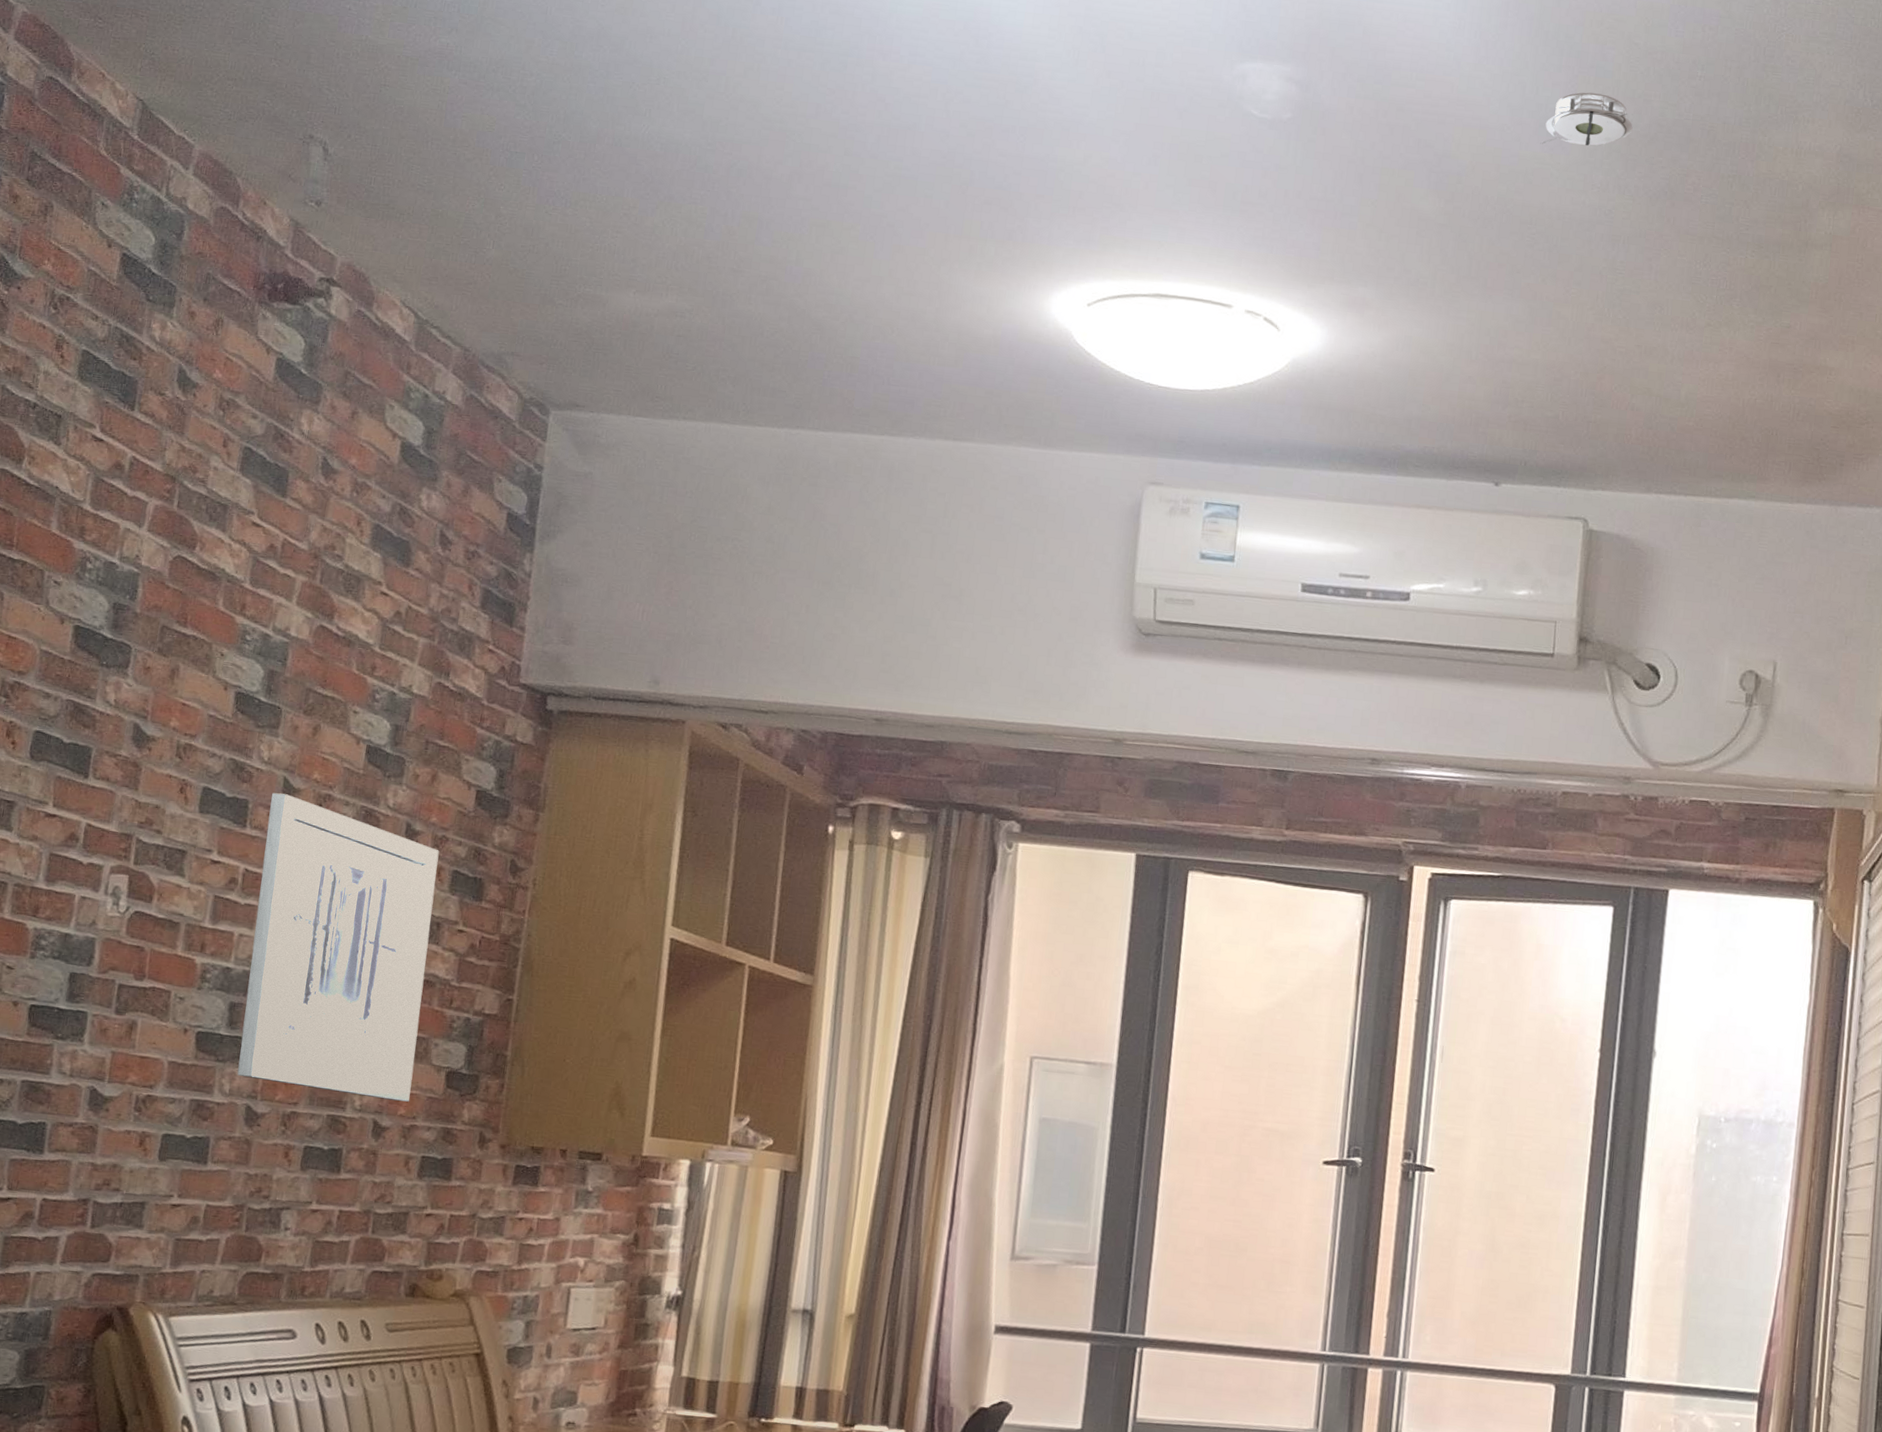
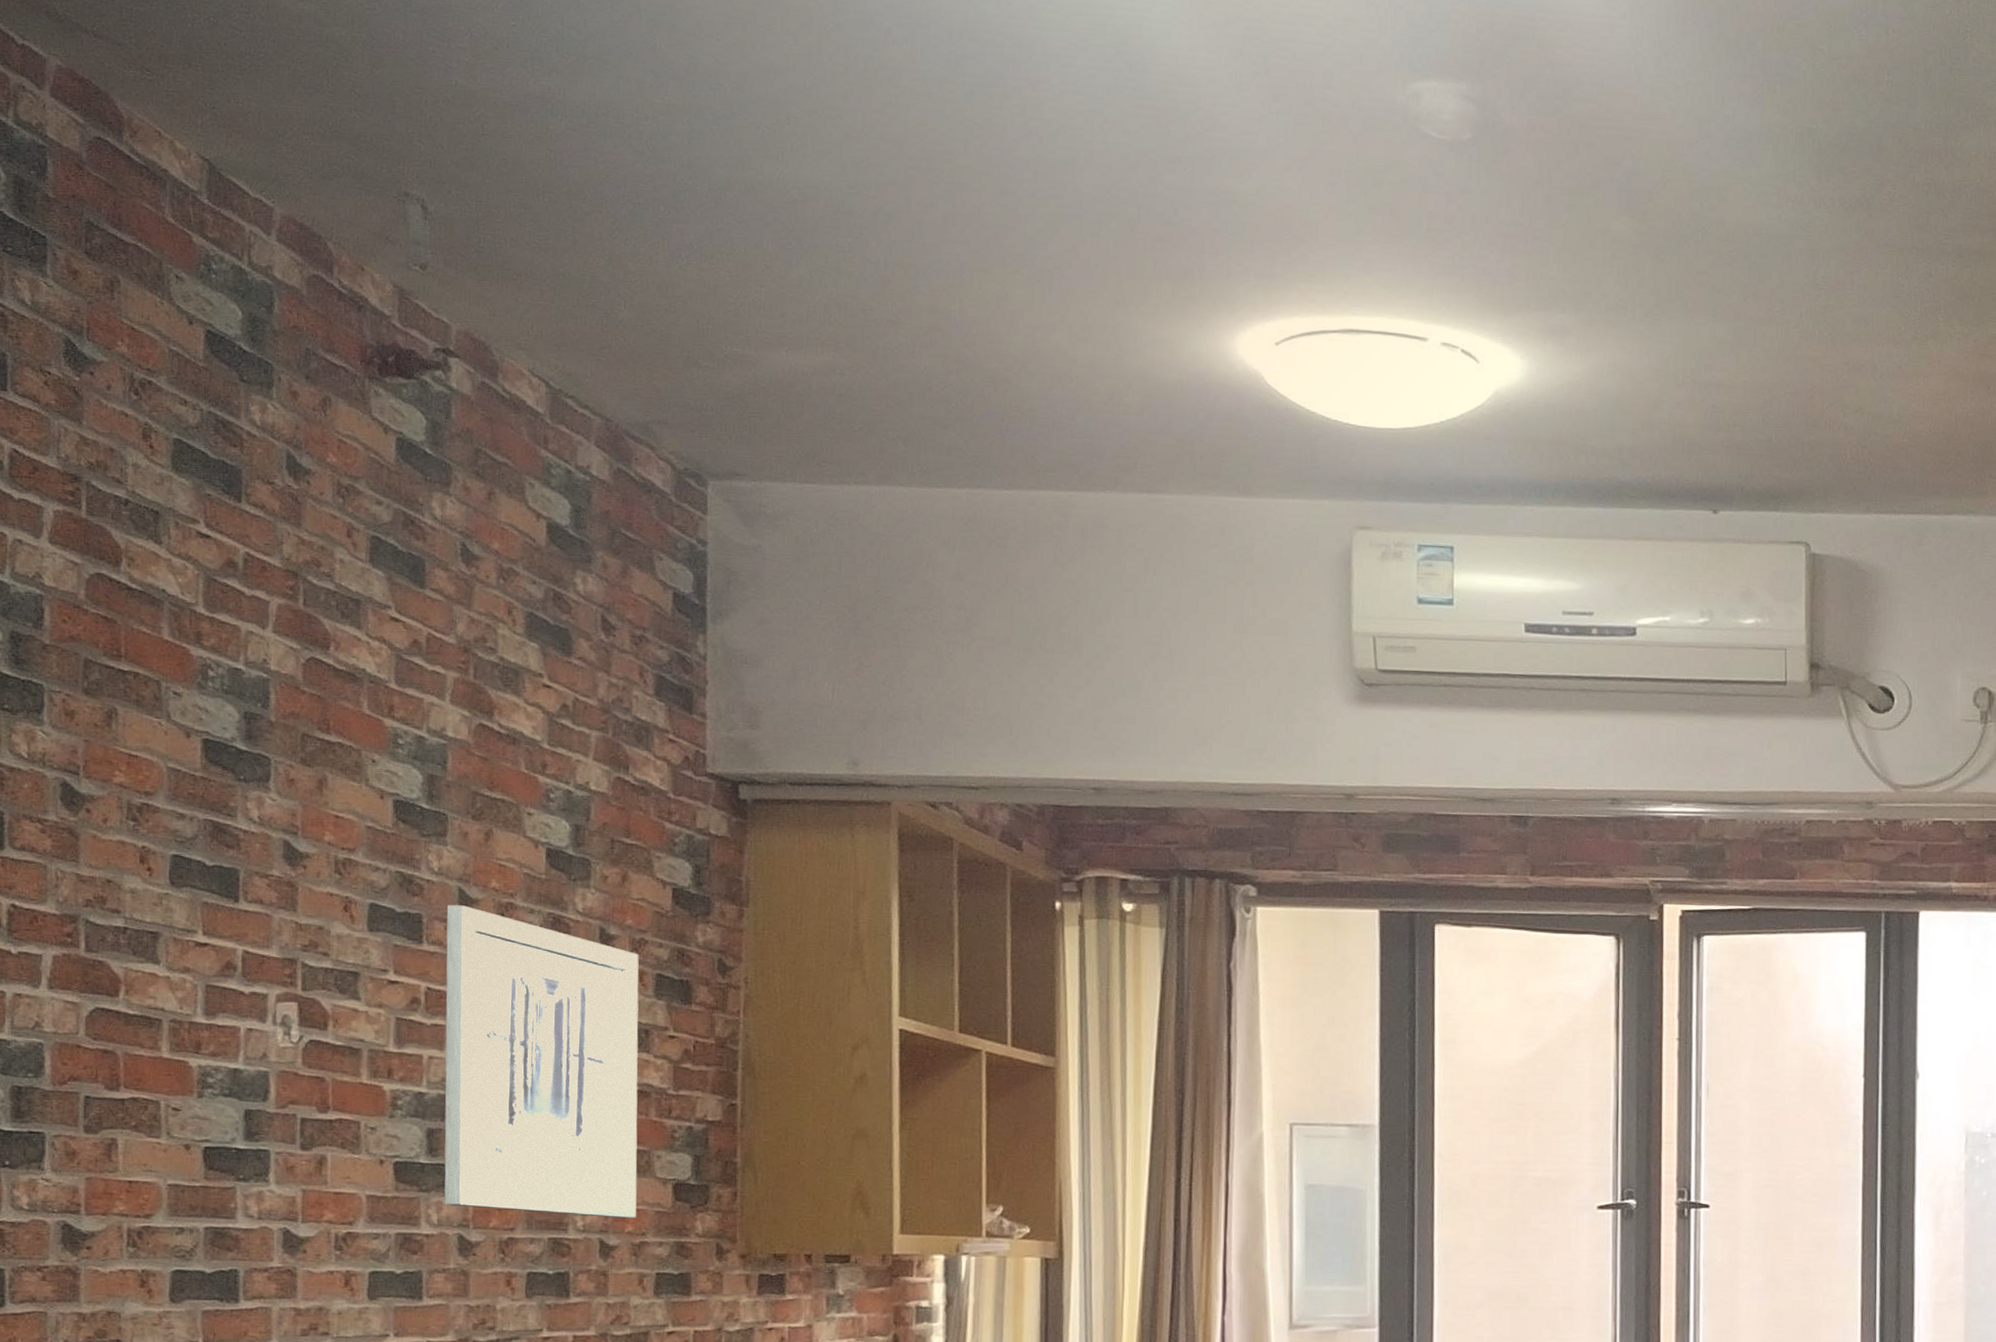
smoke detector: present [1540,92,1633,146] -> none [1730,101,1823,158]

